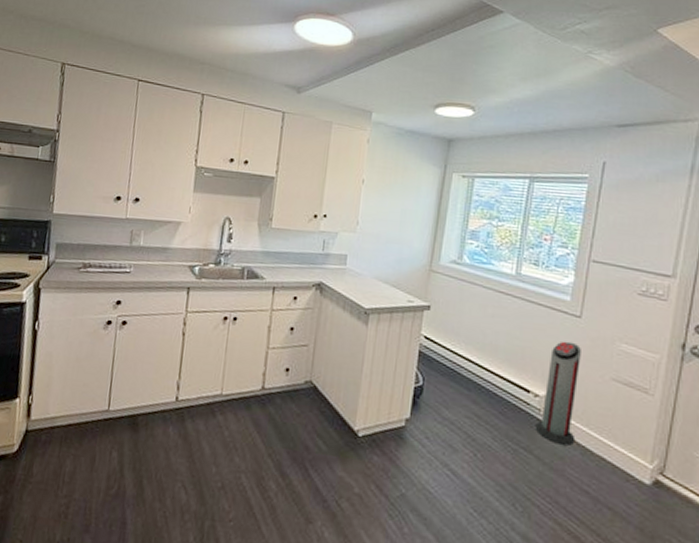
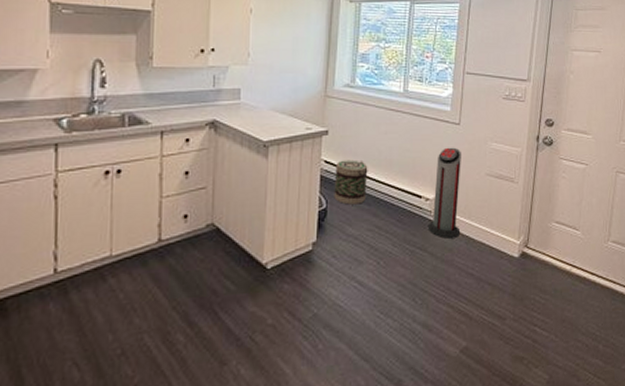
basket: none [431,338,471,388] -> present [334,160,368,205]

